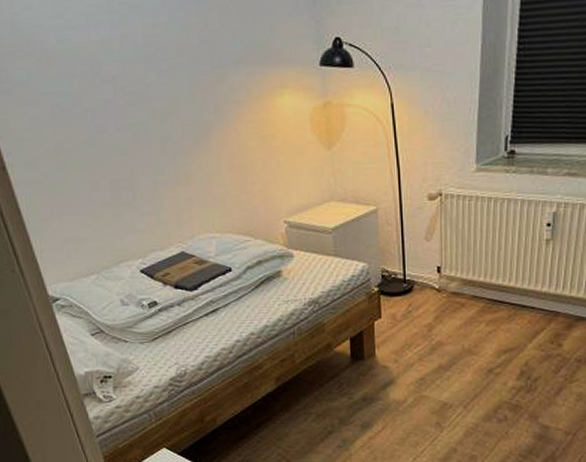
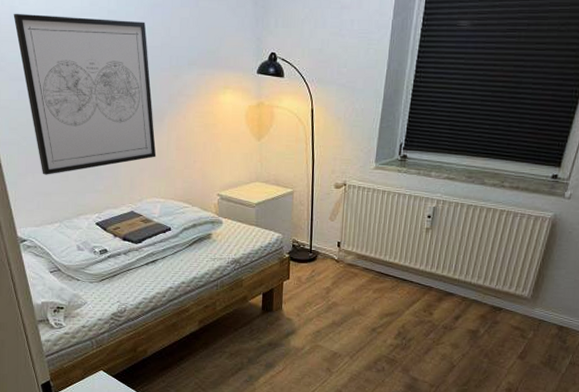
wall art: none [15,15,206,217] -> present [13,13,156,175]

